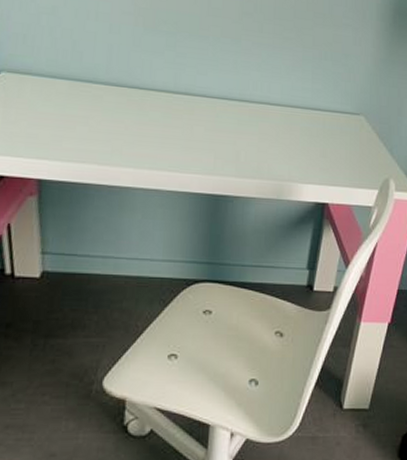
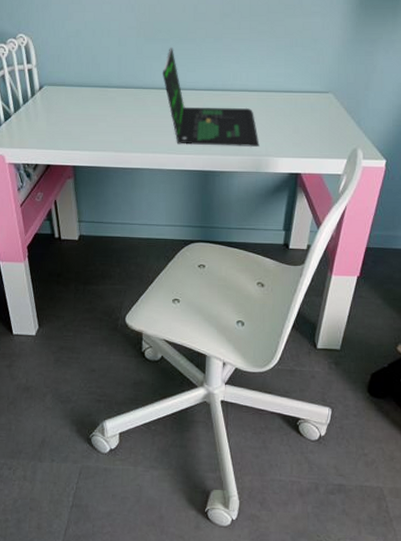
laptop: none [165,42,282,170] -> present [162,47,260,148]

